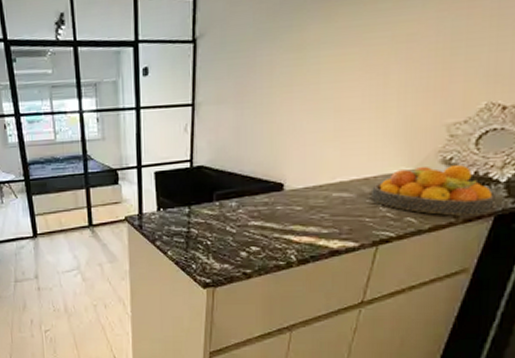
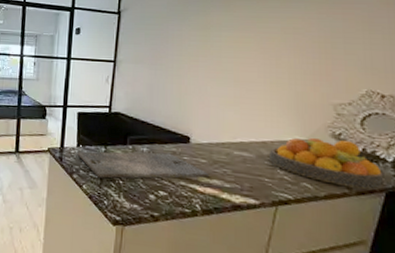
cutting board: none [158,205,306,241] -> present [77,151,210,179]

